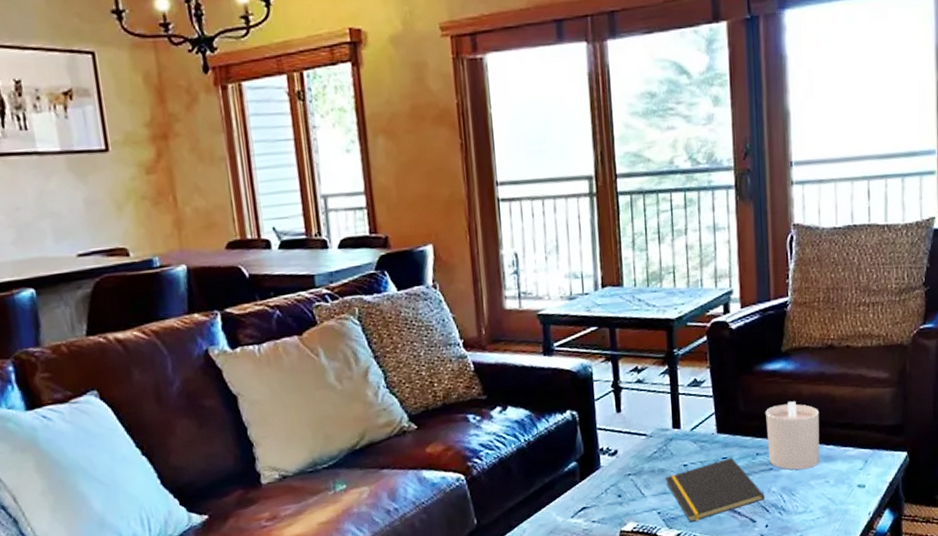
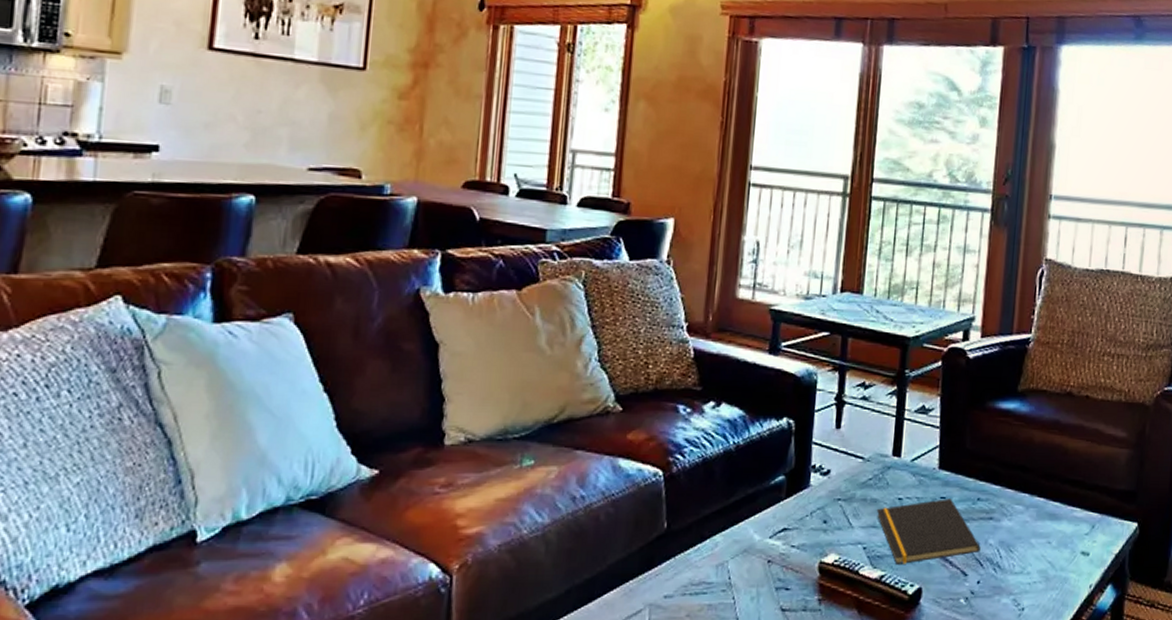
candle: present [765,401,820,470] -> none [990,447,1050,525]

